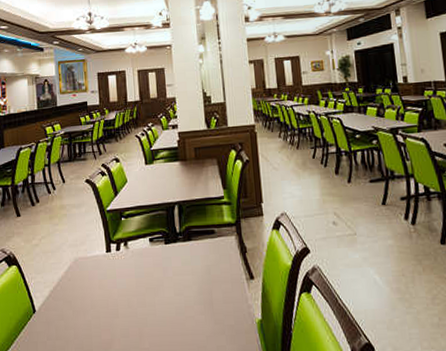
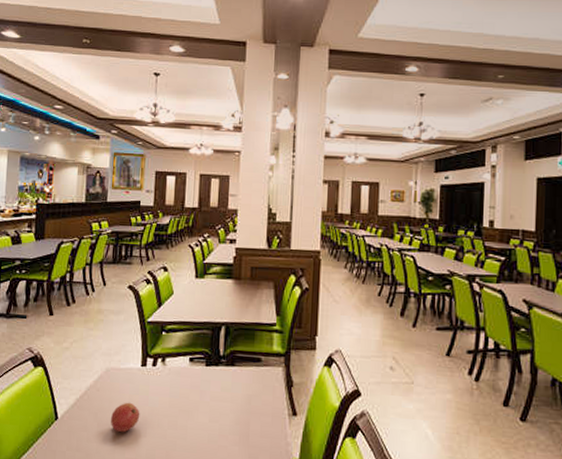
fruit: none [83,287,111,317] -> present [110,402,140,433]

